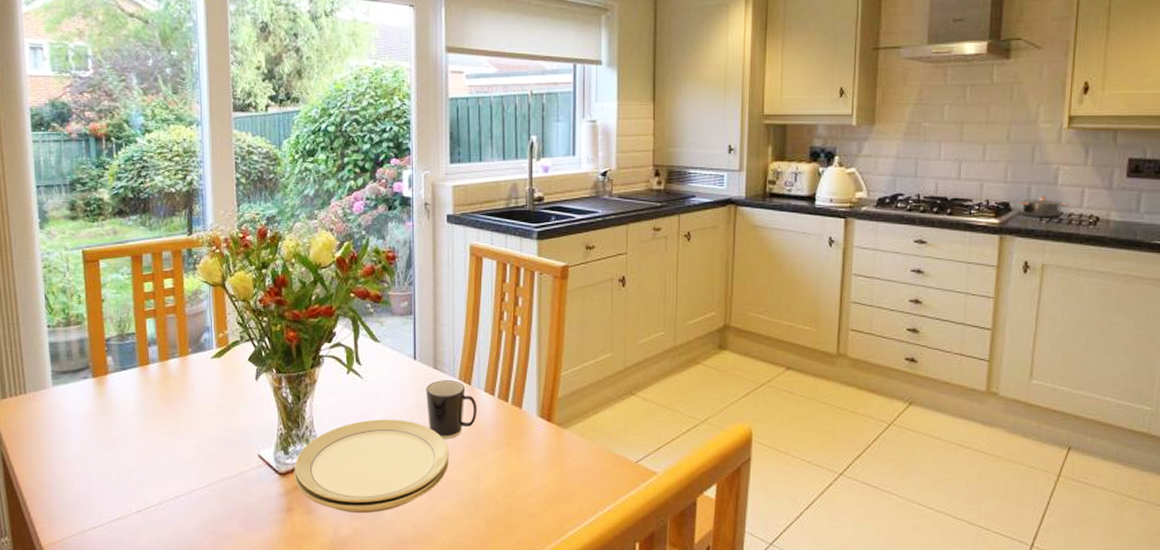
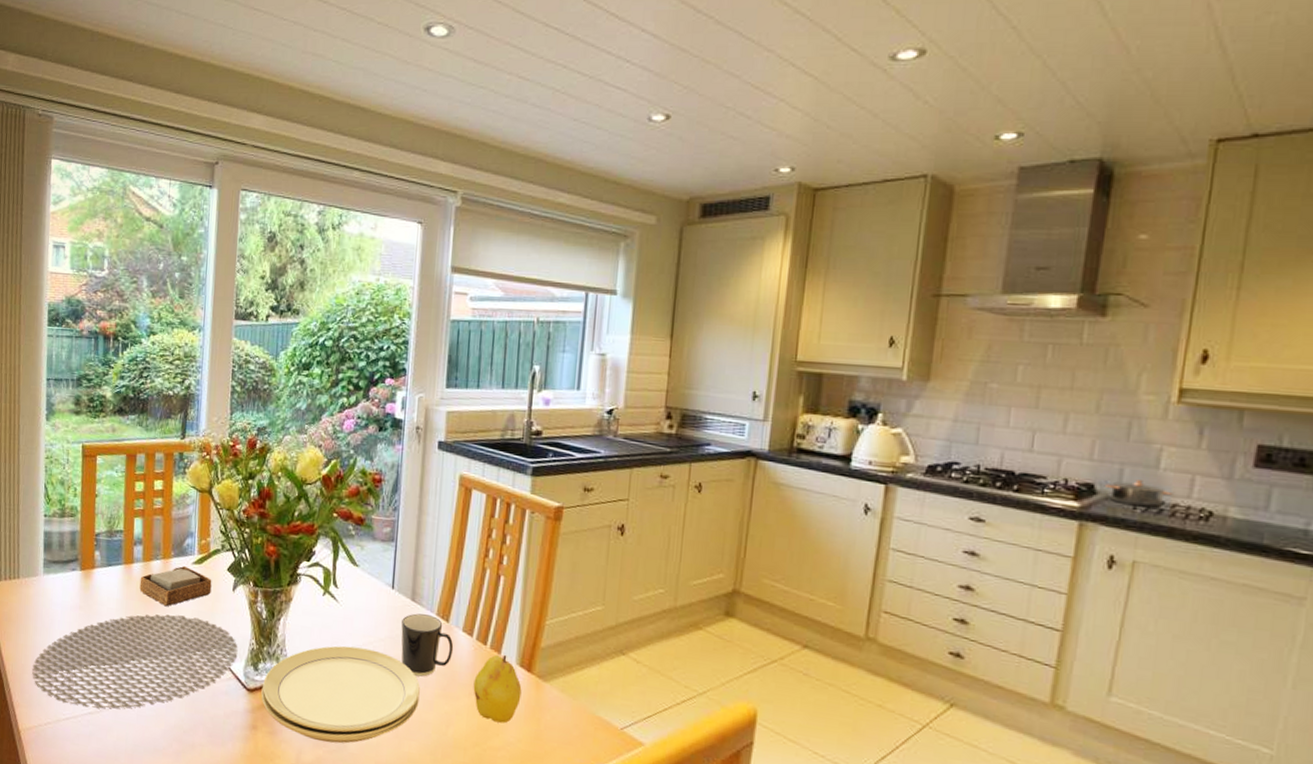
place mat: none [50,410,267,514] -> present [32,614,238,709]
napkin holder: none [158,362,234,404] -> present [139,566,212,607]
fruit: none [499,409,544,472] -> present [473,655,522,724]

